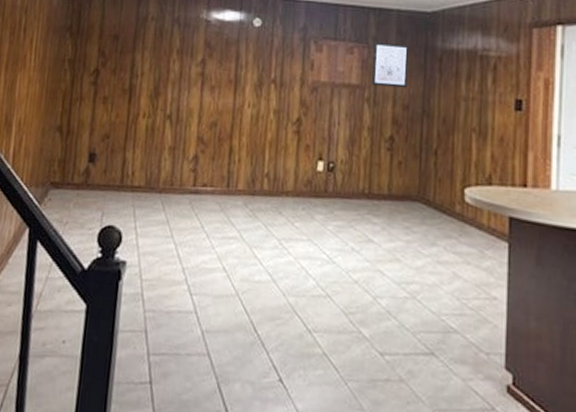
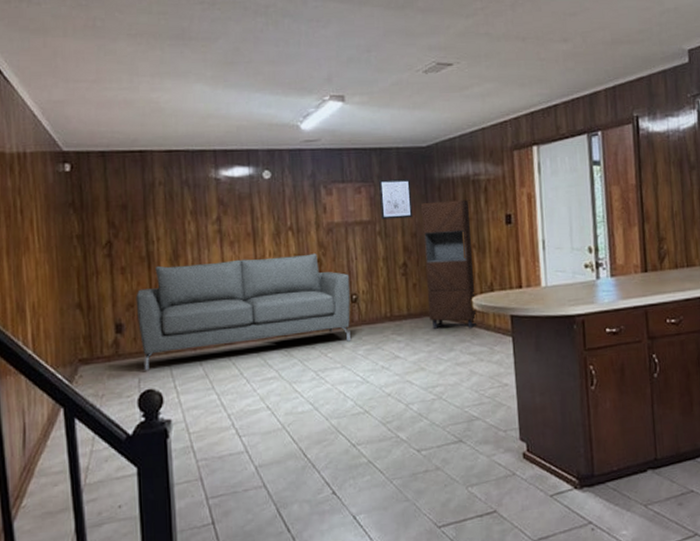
sofa: none [108,100,329,213] -> present [136,253,351,371]
storage cabinet: none [412,74,475,225] -> present [421,200,478,329]

